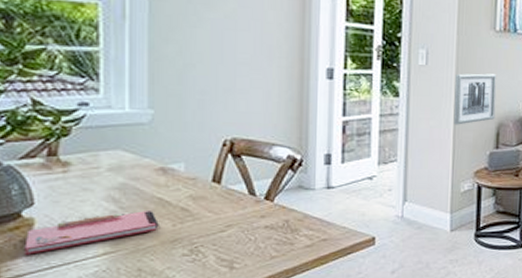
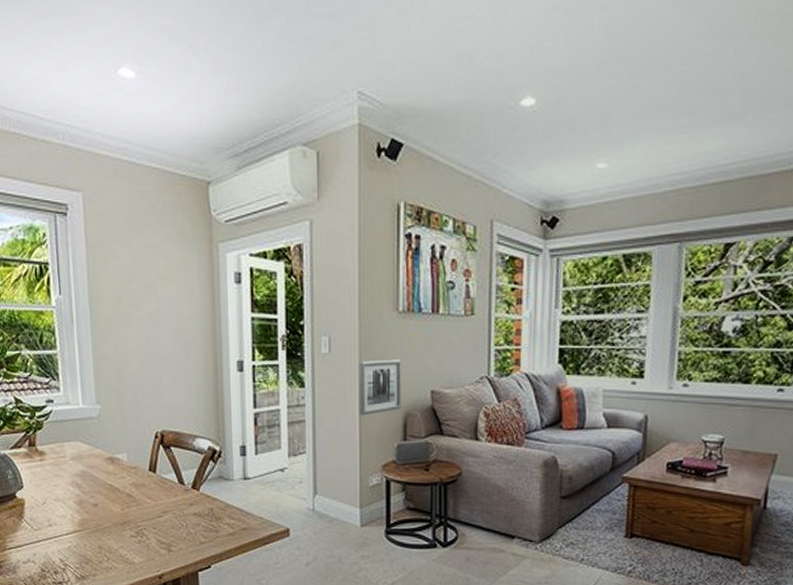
notebook: present [24,209,159,255] -> none [20,494,112,529]

